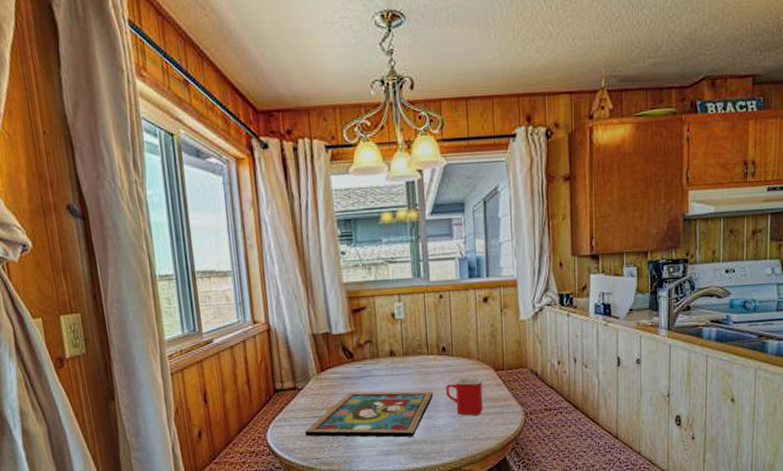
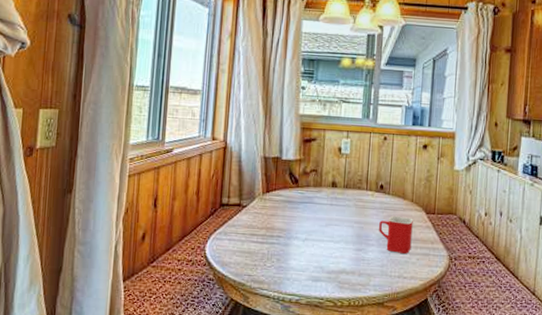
framed painting: present [305,391,434,438] -> none [242,216,367,266]

